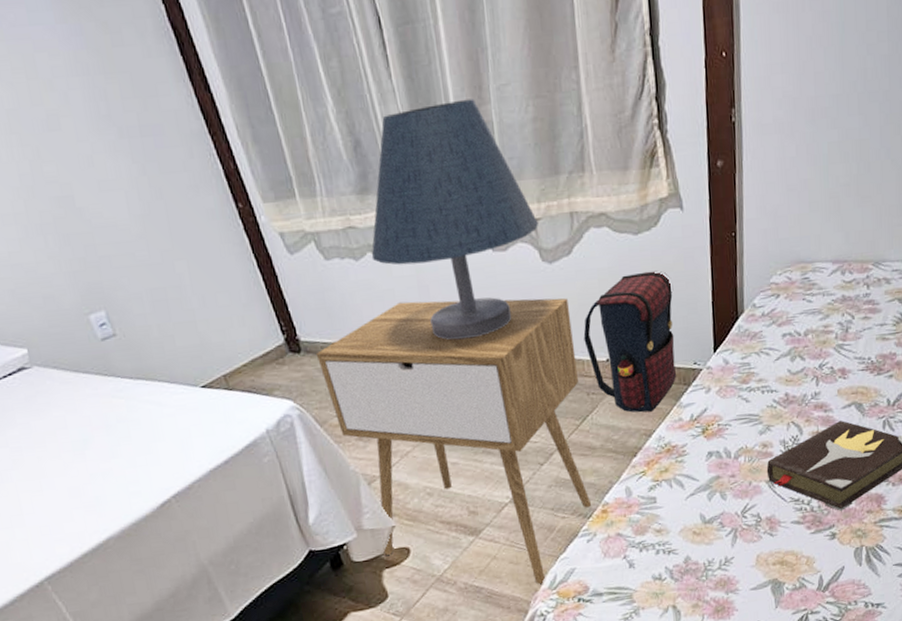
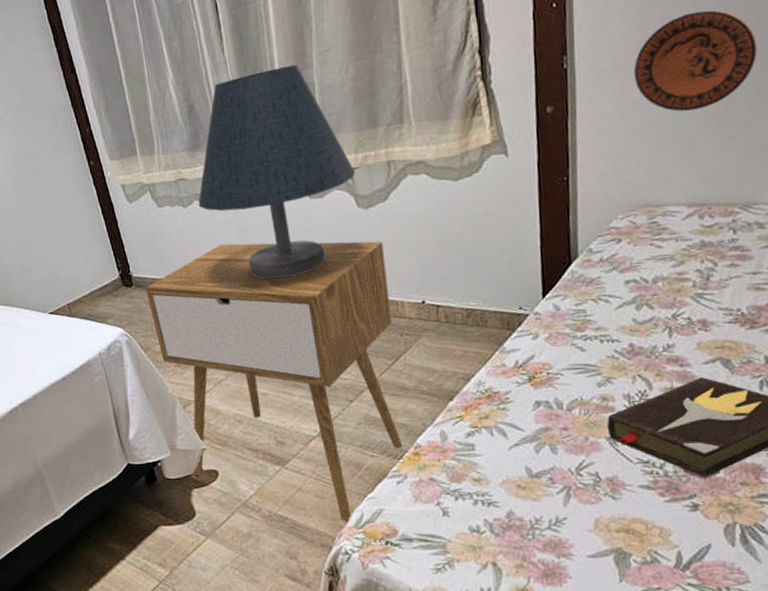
satchel: present [583,270,677,413] -> none [398,215,500,356]
decorative plate: none [792,72,890,171] -> present [634,10,758,112]

